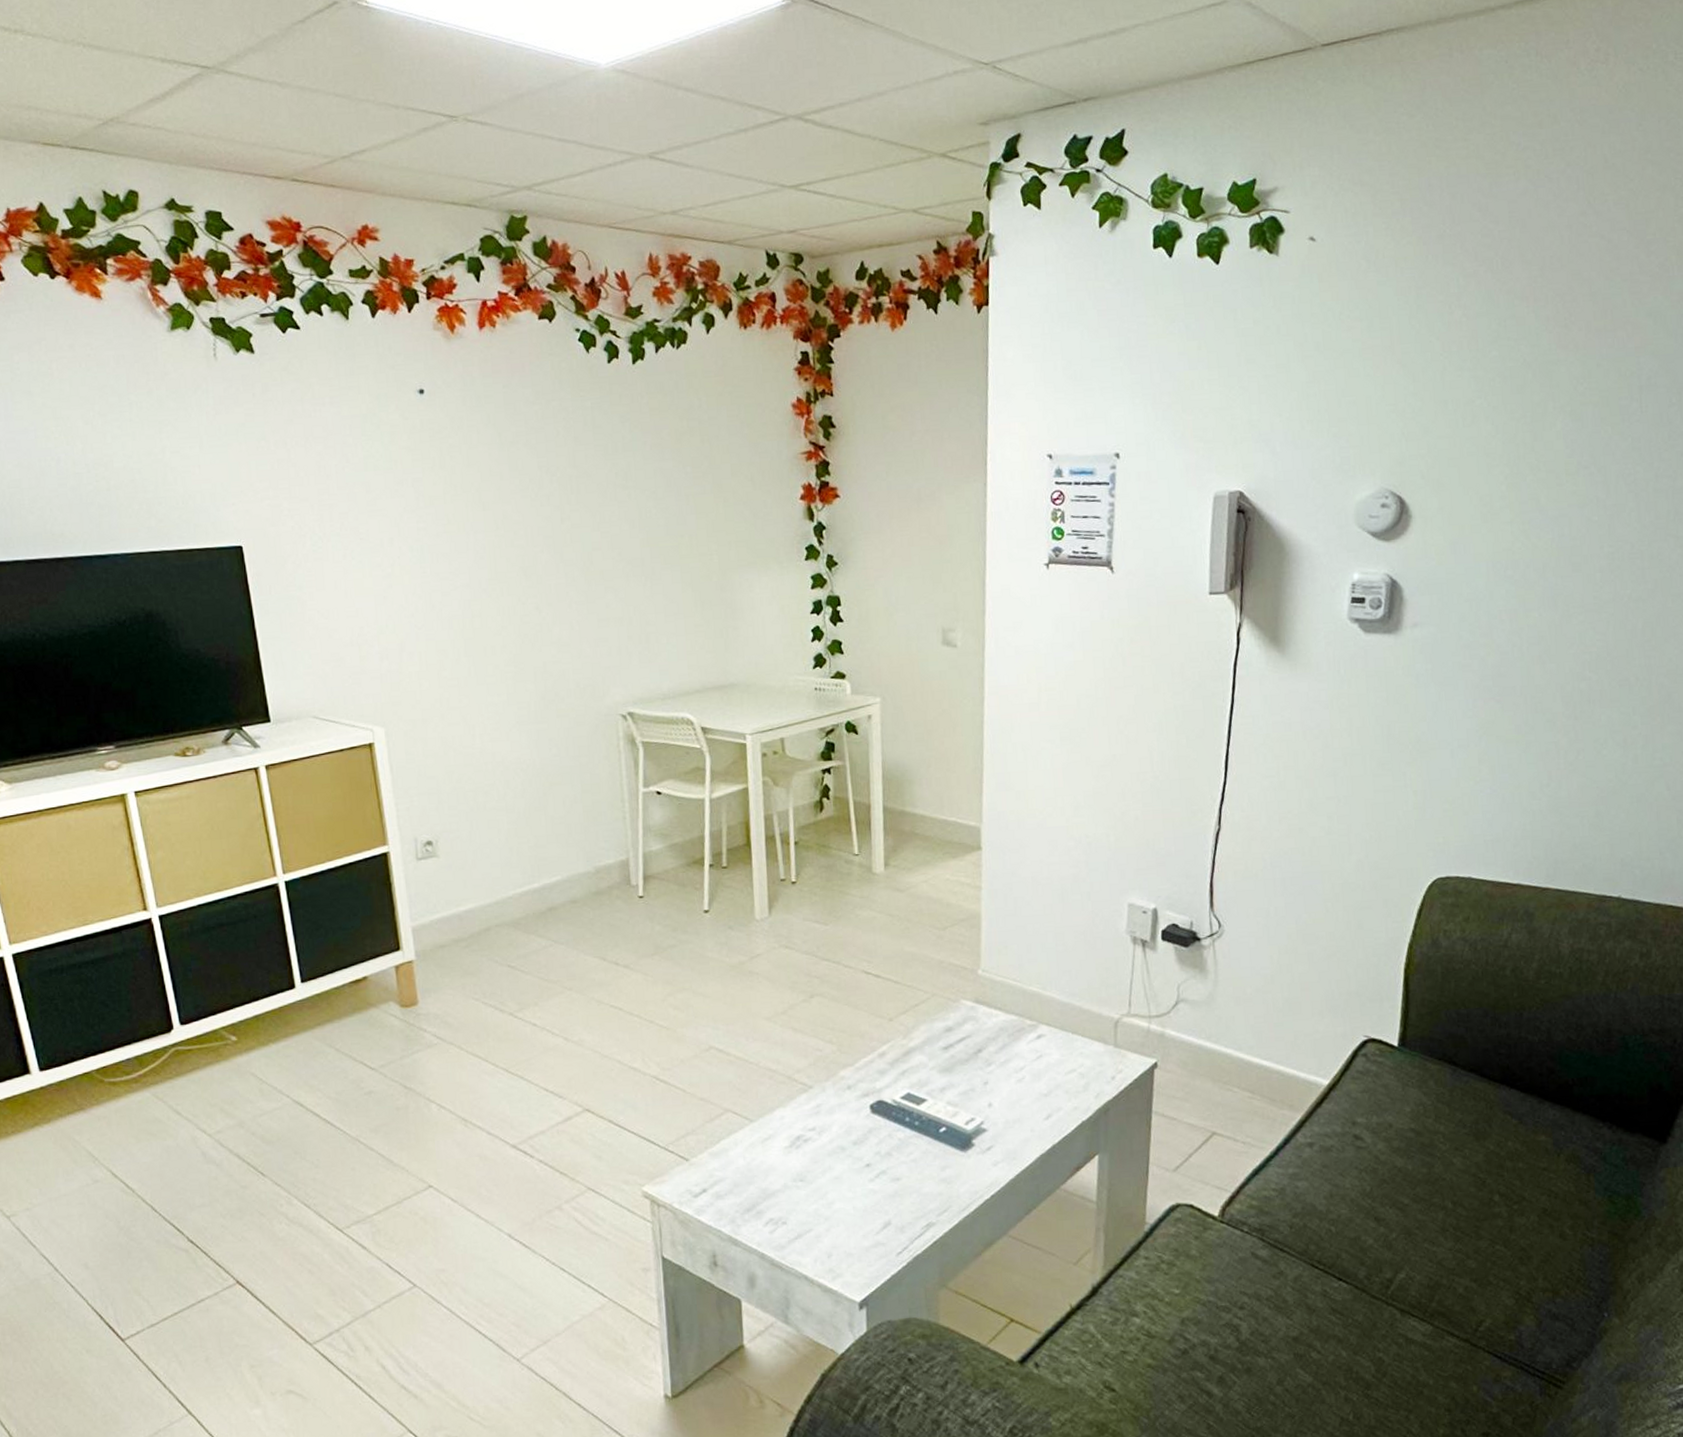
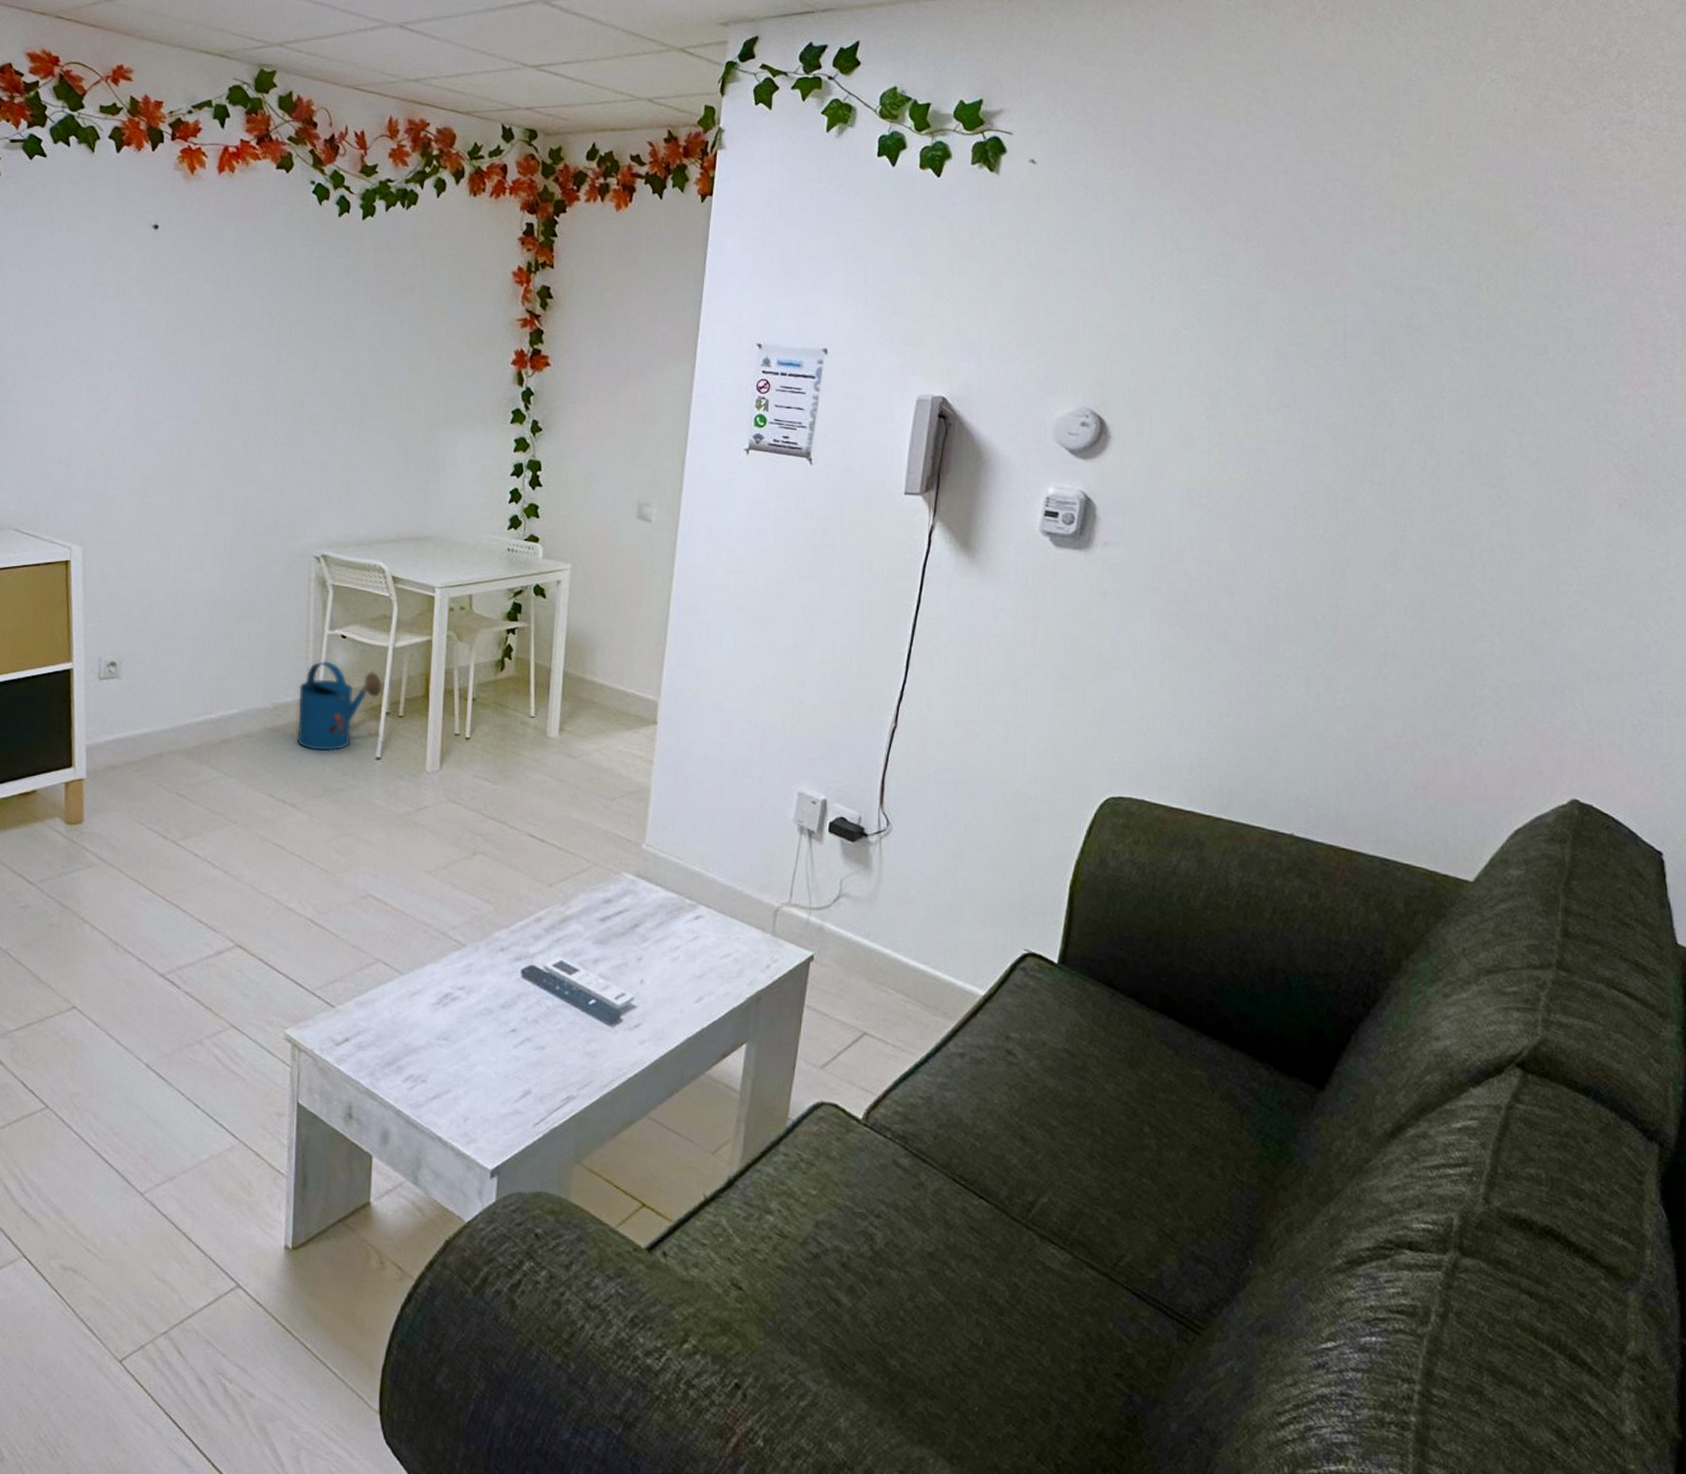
watering can: none [619,819,703,910] -> present [297,661,382,751]

